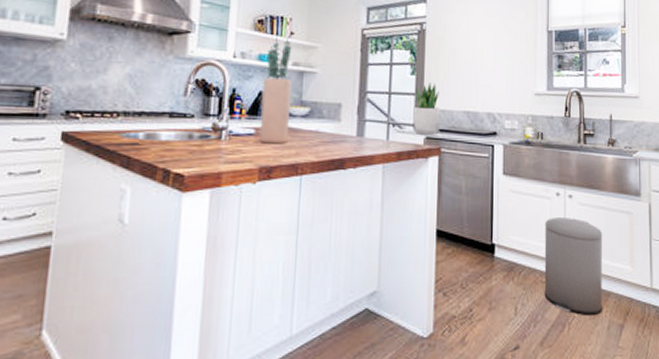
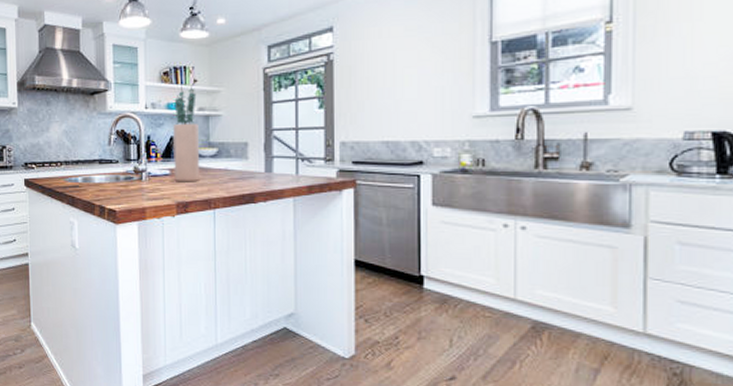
planter: present [413,82,440,135] -> none [323,114,354,168]
pedal bin: present [544,218,603,315] -> none [487,250,571,356]

